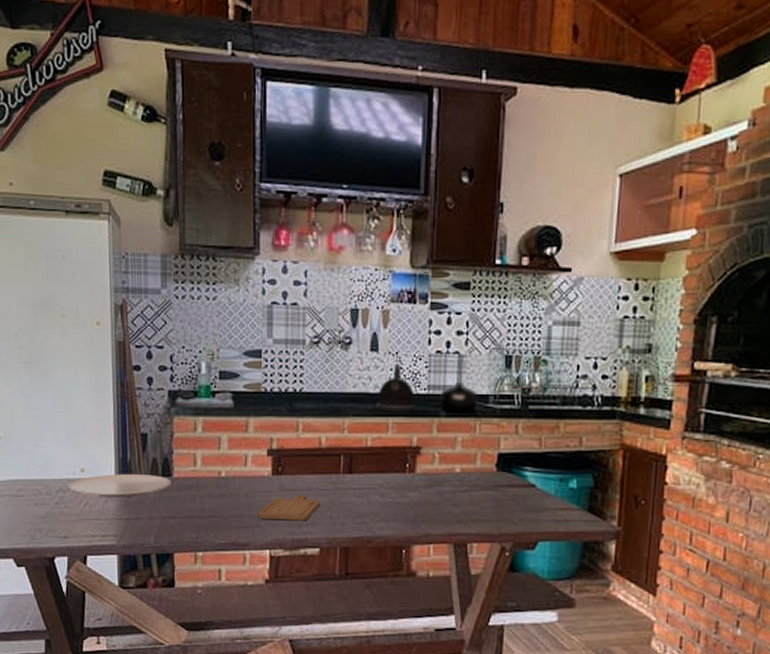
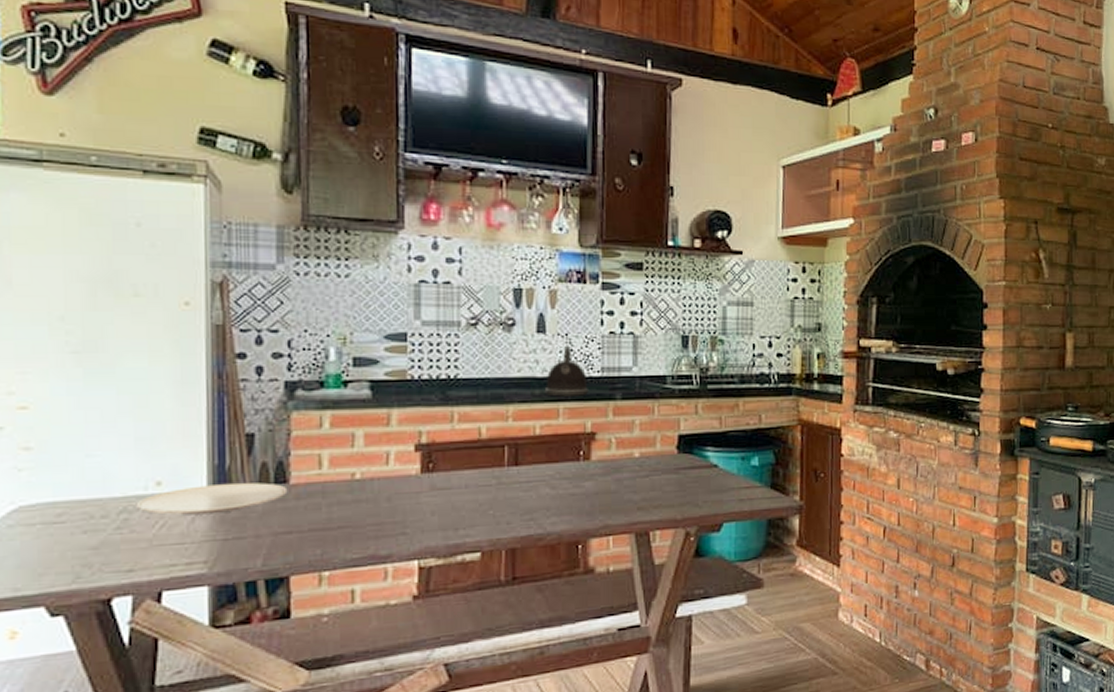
chopping board: present [257,494,320,521] -> none [402,493,481,525]
saucepan: present [439,383,478,414] -> none [614,364,655,396]

